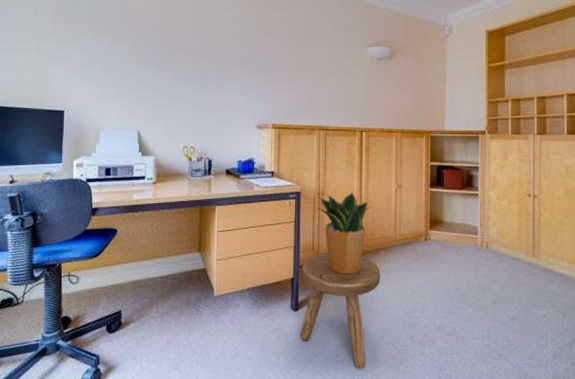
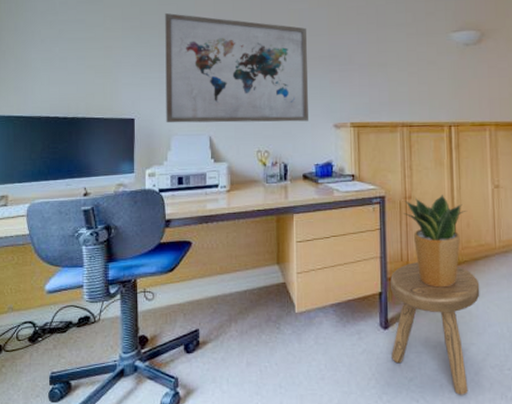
wall art: none [96,11,235,121] -> present [165,13,308,123]

